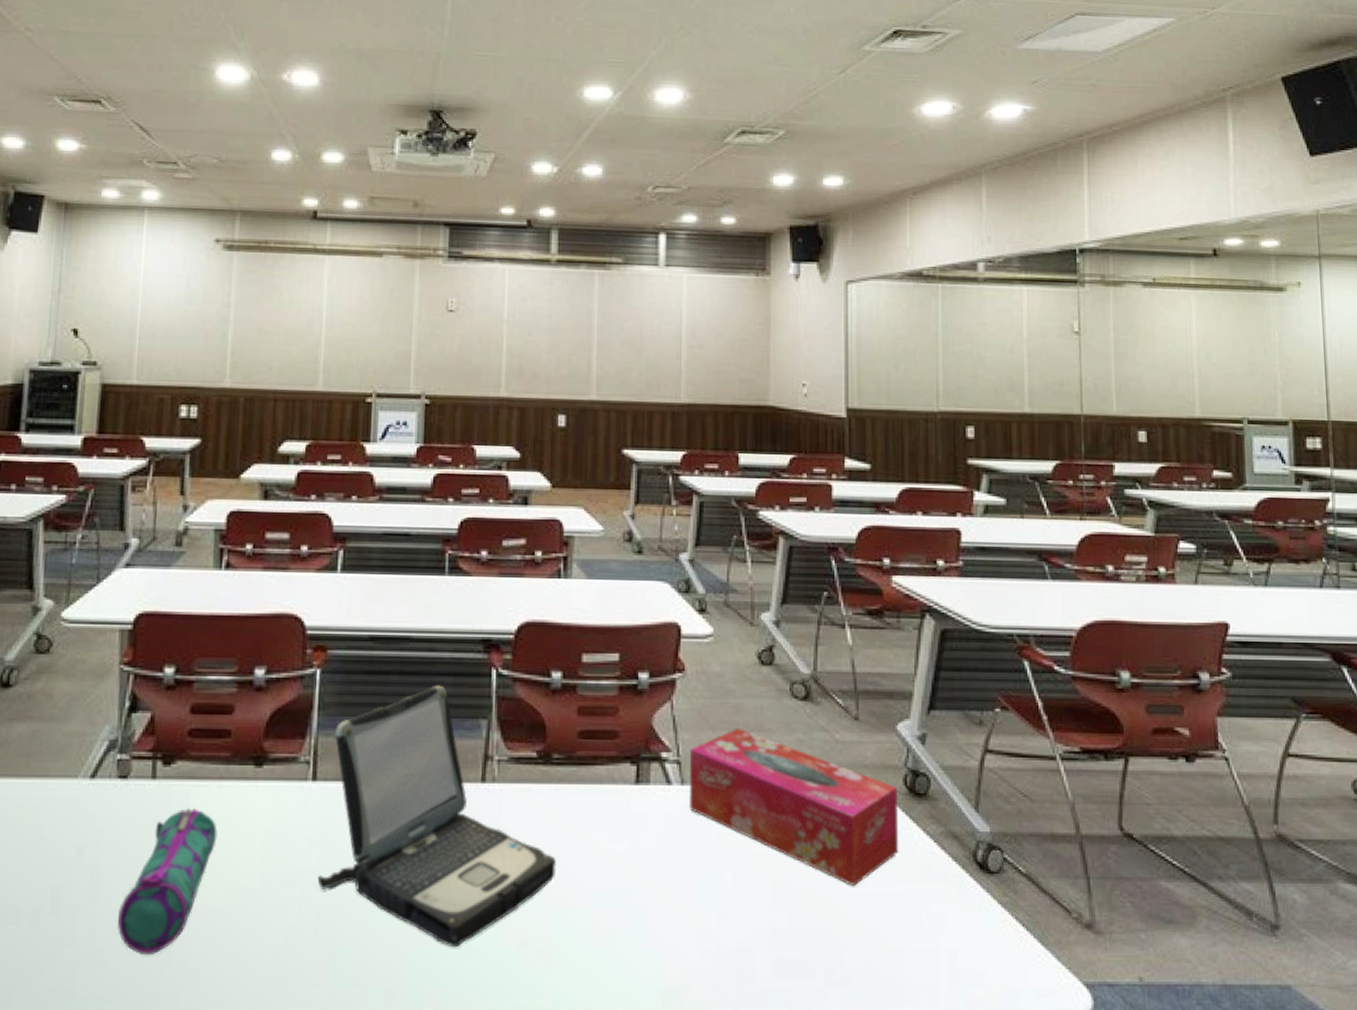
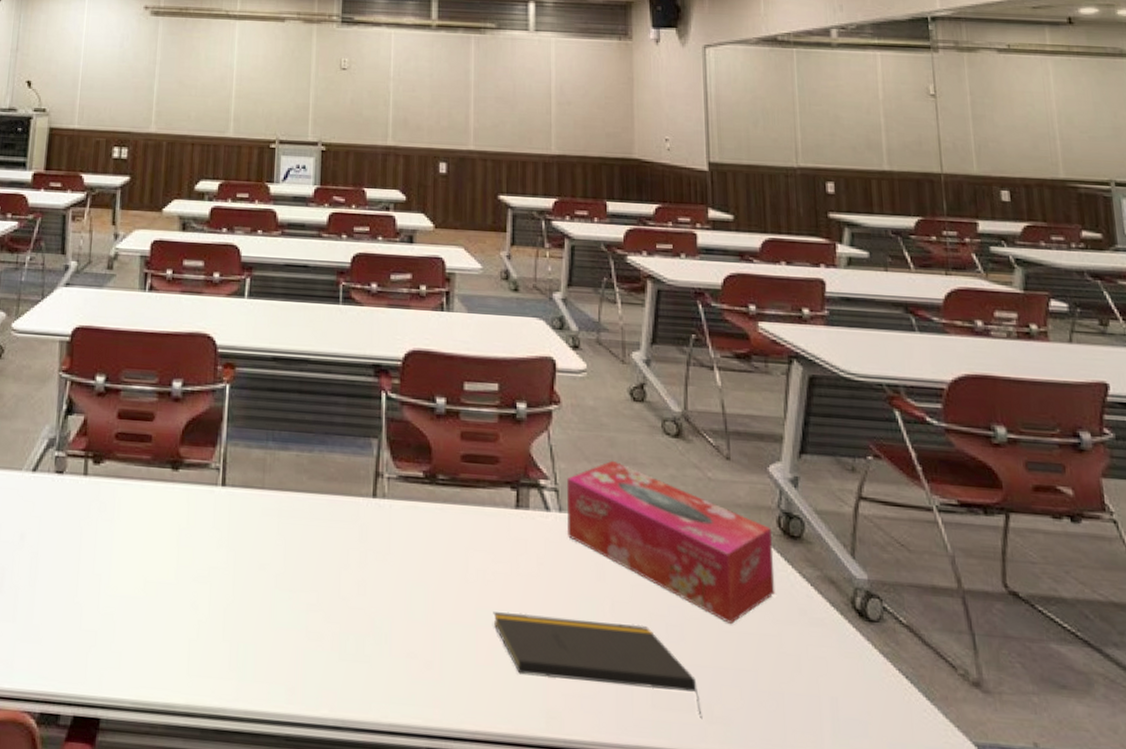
pencil case: present [118,808,217,956] -> none [52,504,139,637]
laptop: present [317,685,556,948] -> none [225,404,442,653]
notepad: none [610,891,822,984] -> present [493,612,702,720]

